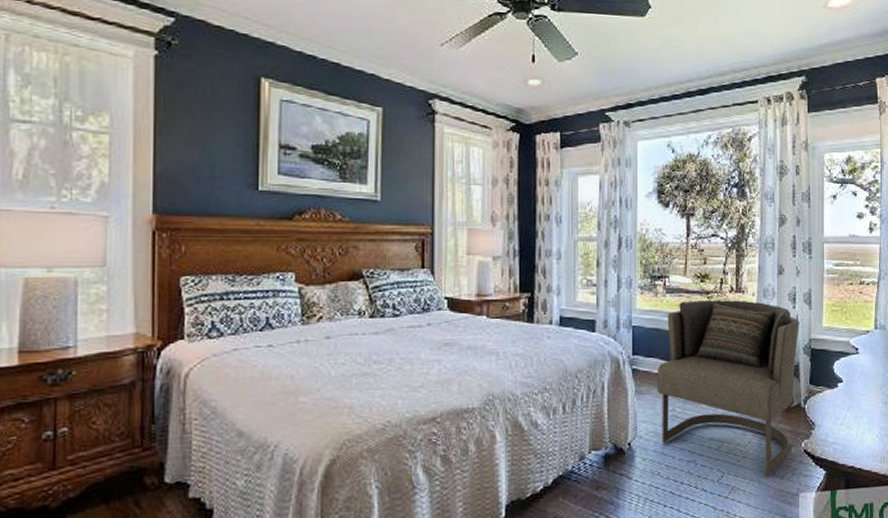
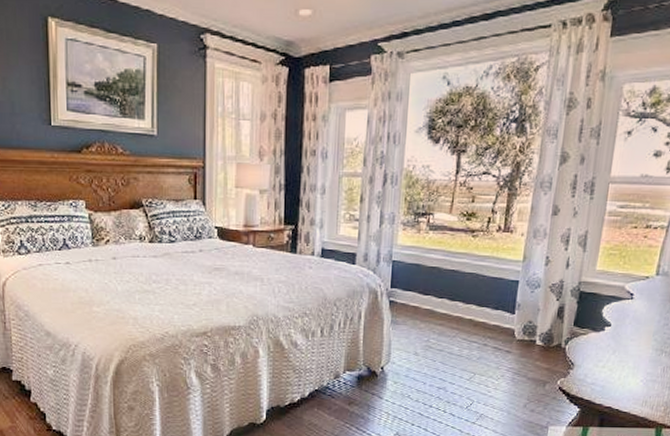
armchair: present [656,300,799,478] -> none [412,238,570,409]

